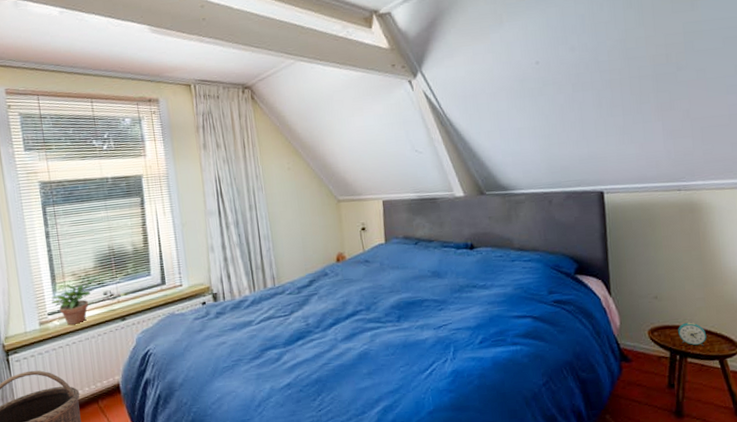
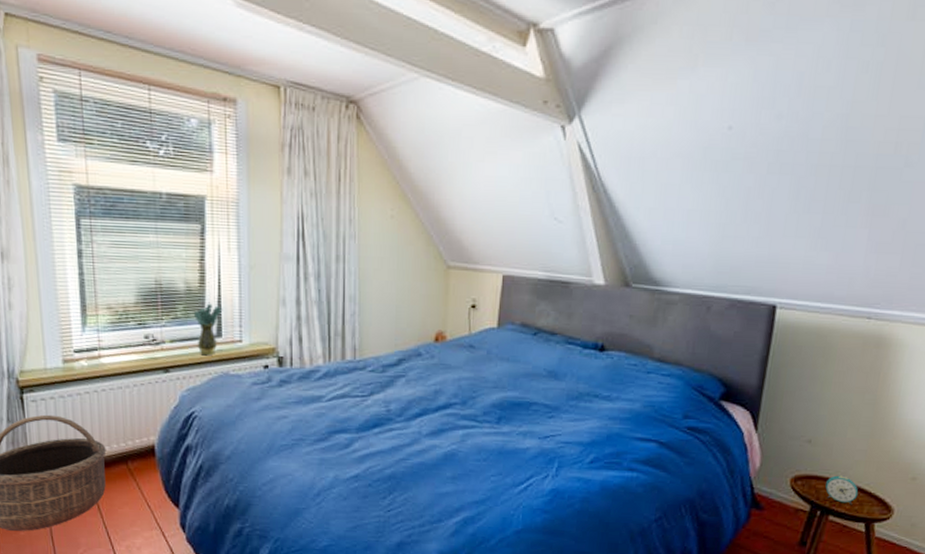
potted plant: present [51,278,99,326] -> none [79,316,140,369]
vase: none [140,258,165,302] -> present [193,302,223,356]

